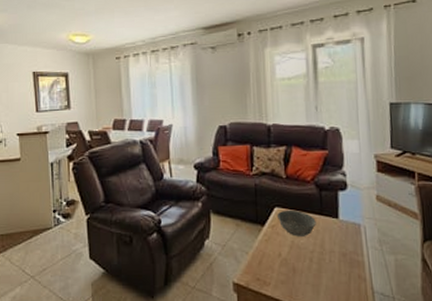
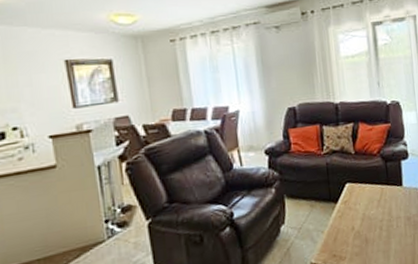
bowl: present [277,209,316,237] -> none [349,183,384,209]

